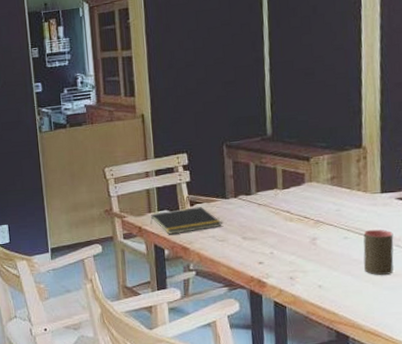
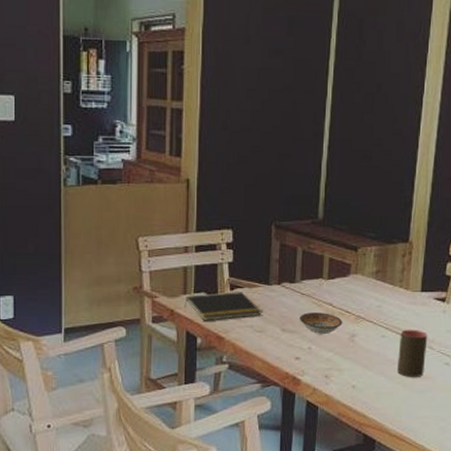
bowl: none [259,220,303,241] -> present [300,312,343,335]

